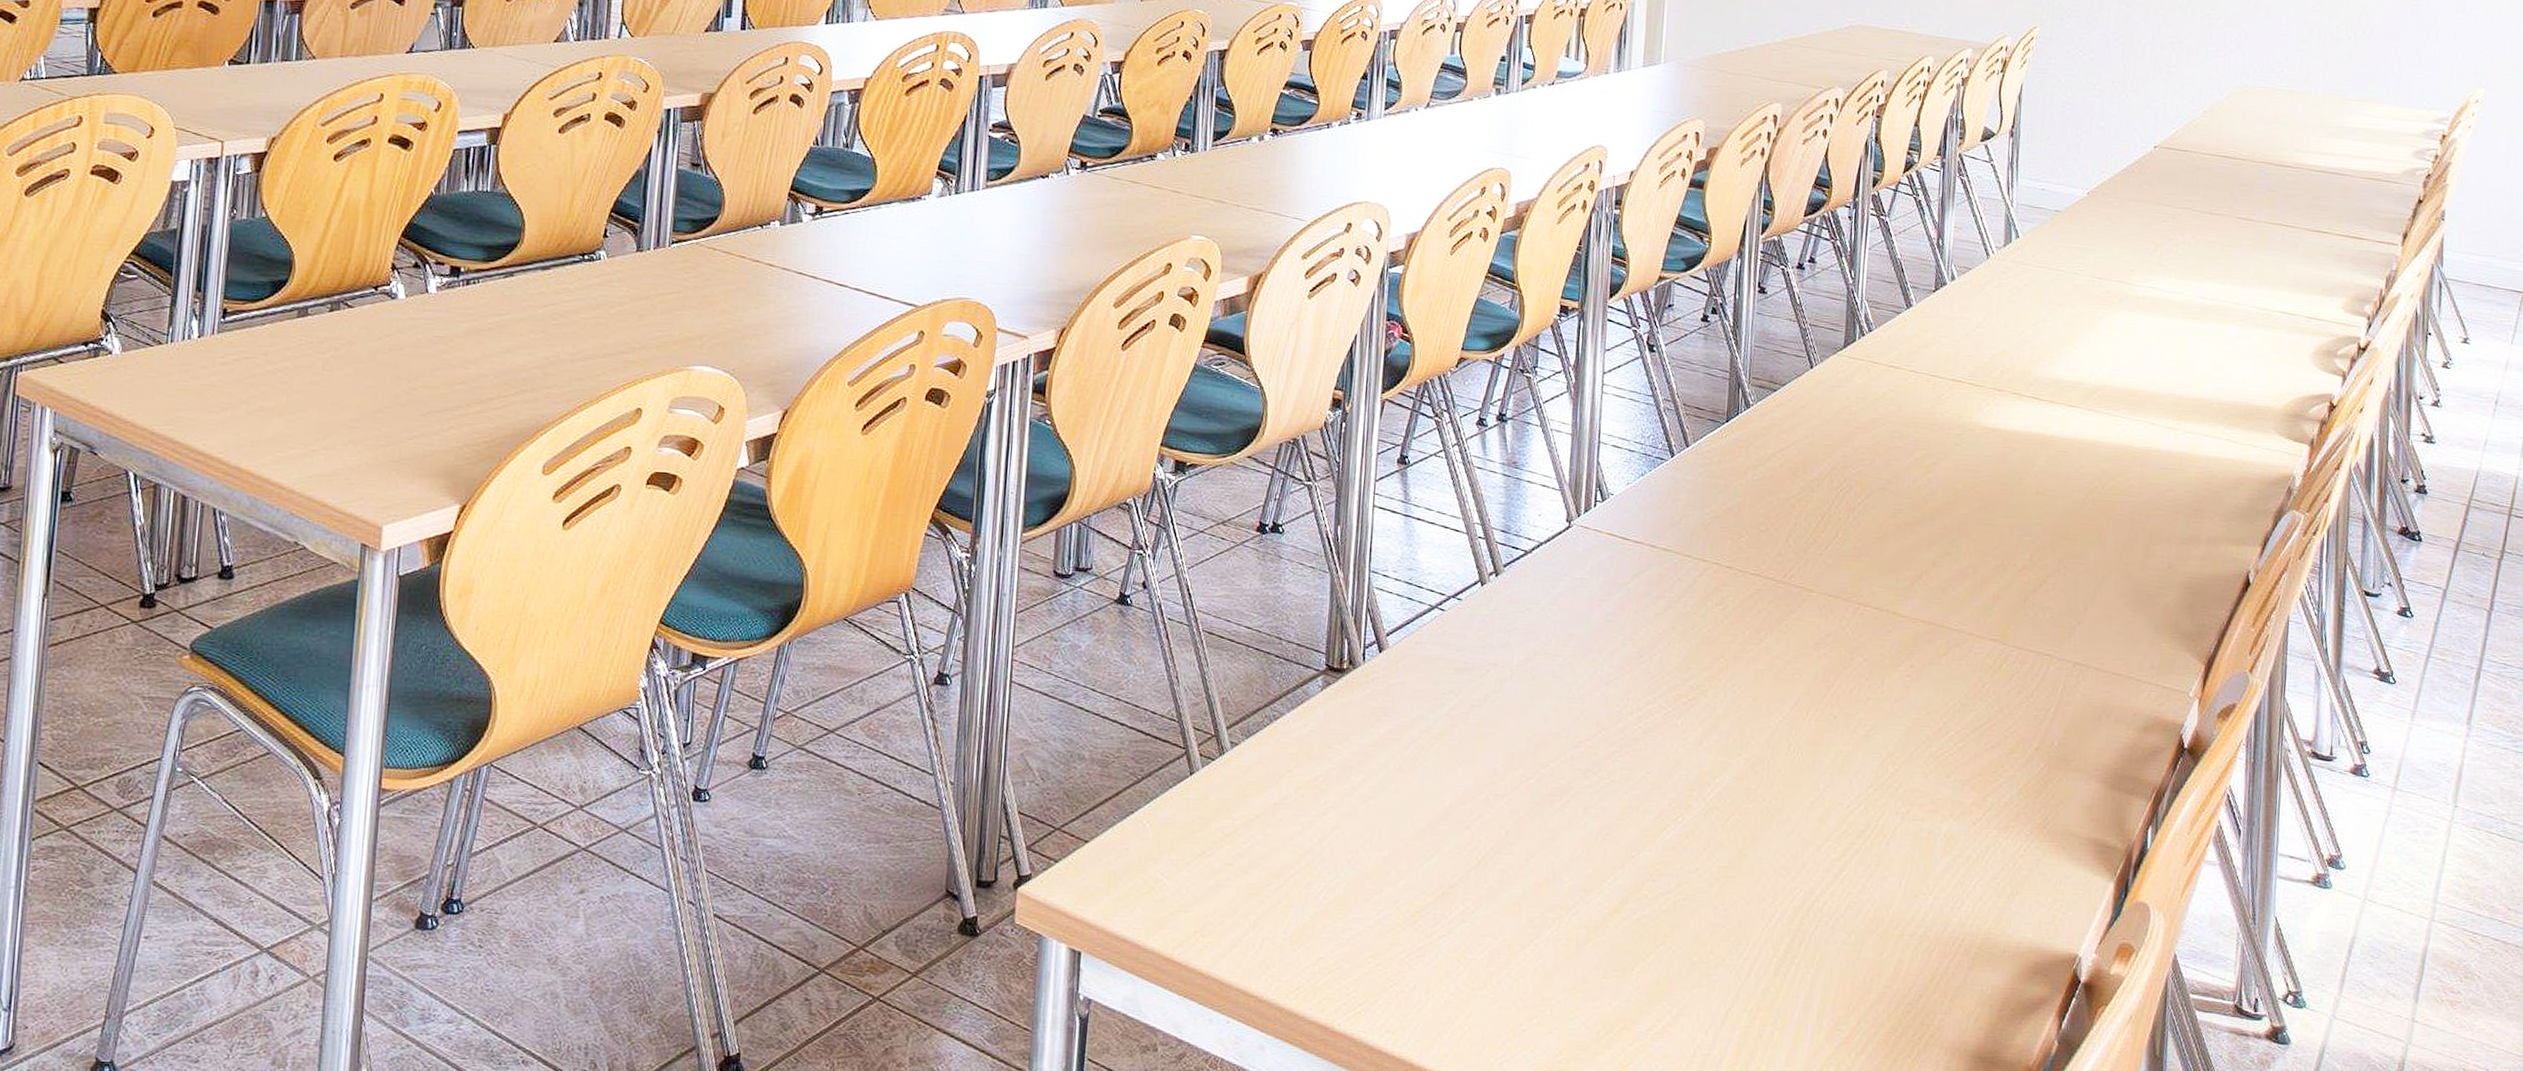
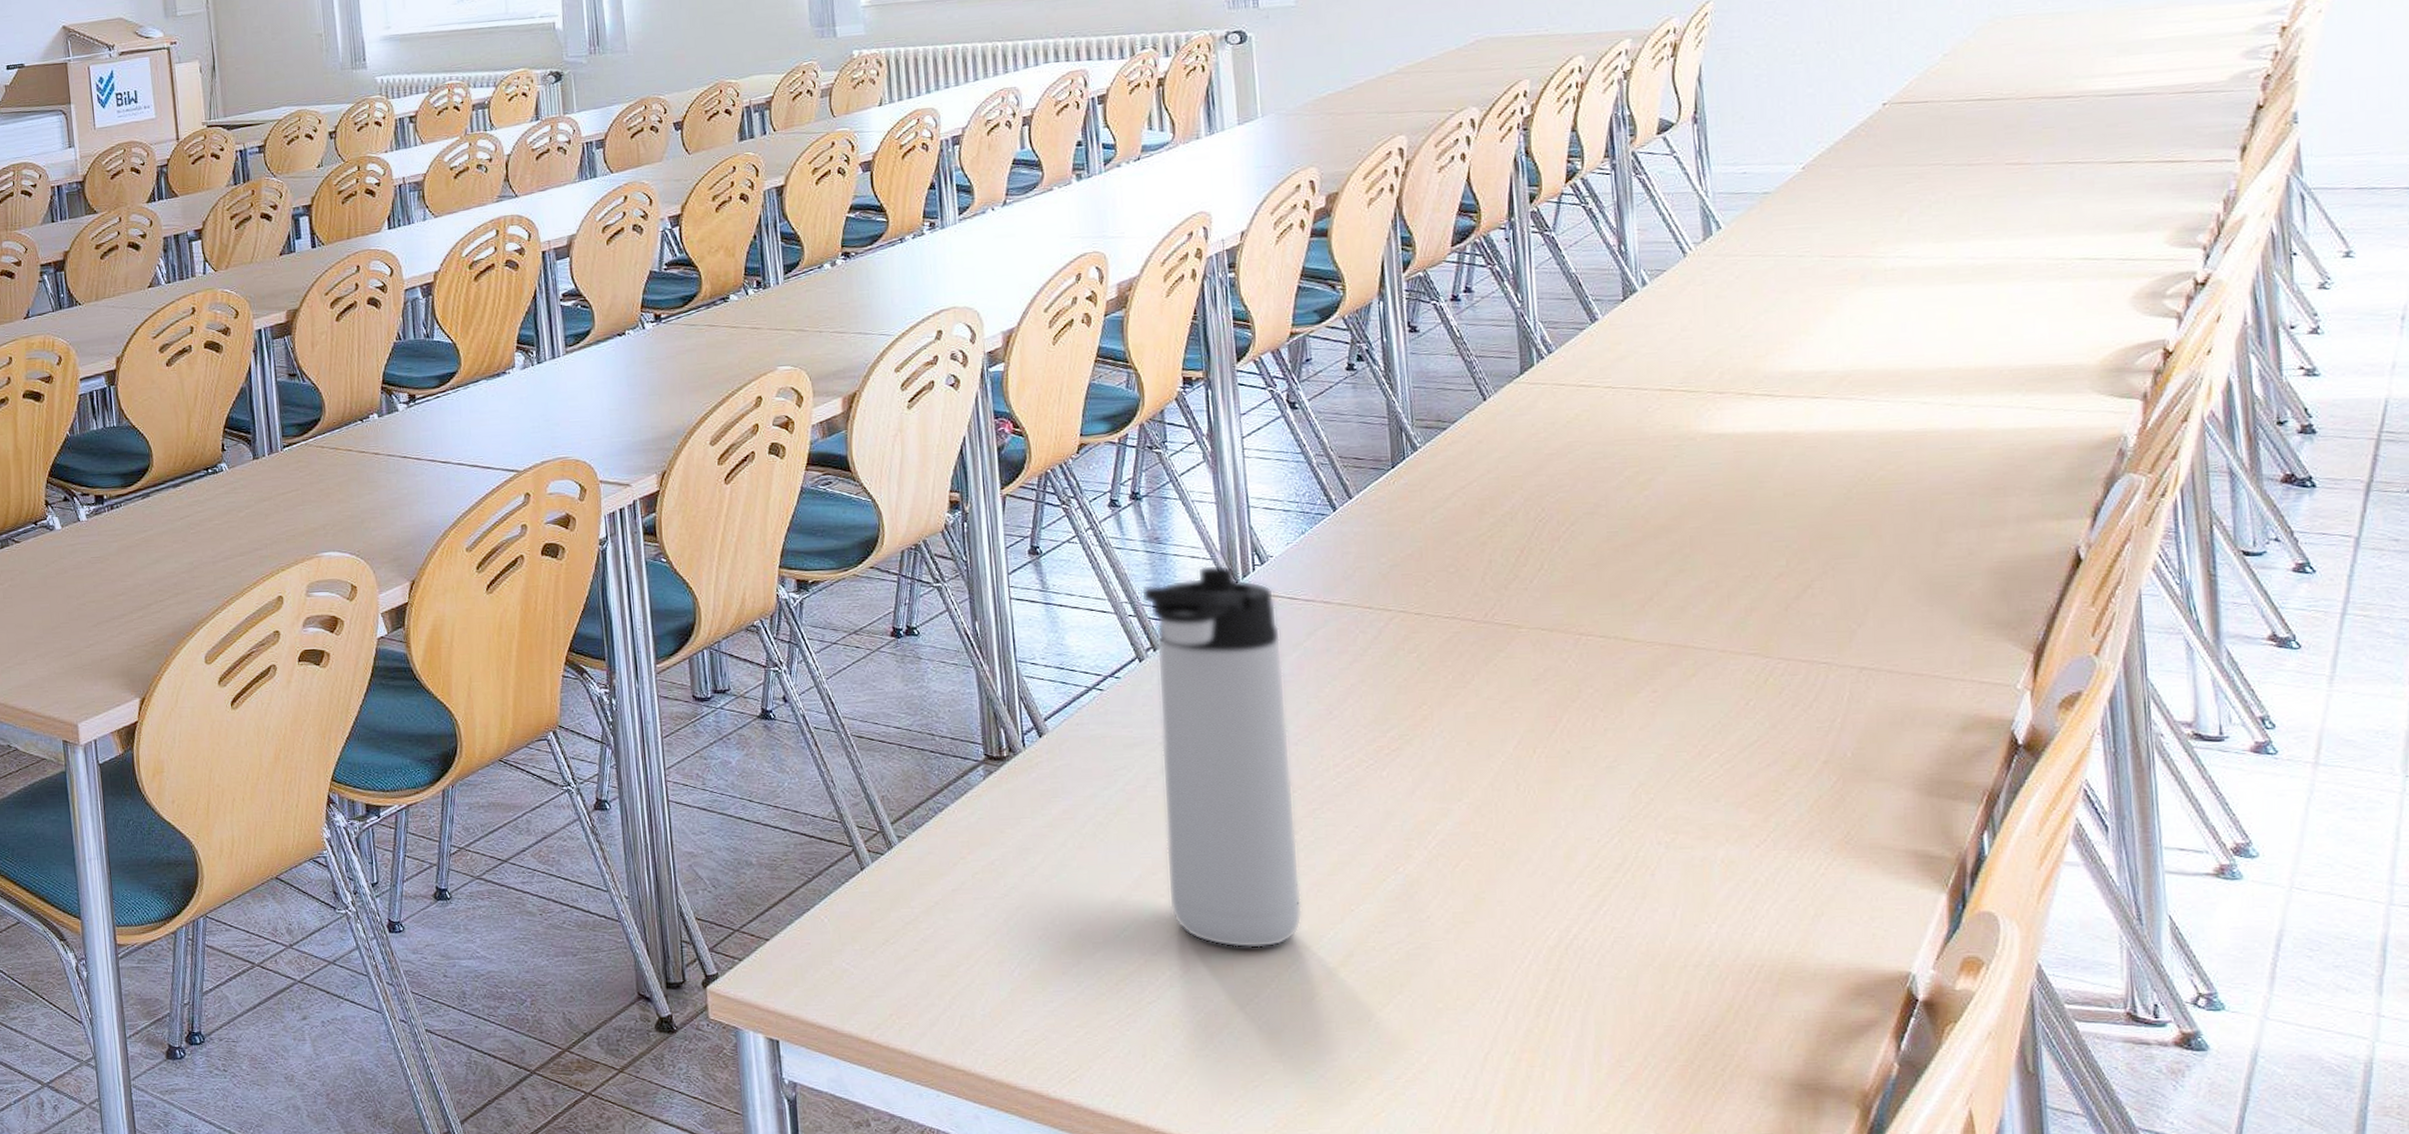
thermos bottle: none [1472,495,1610,889] -> present [1141,564,1303,949]

